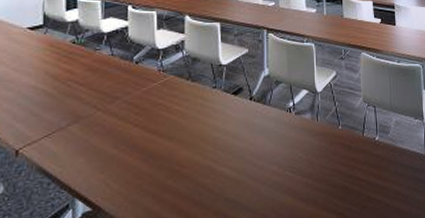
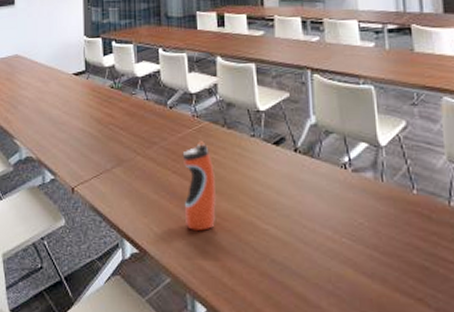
water bottle: none [144,93,178,182] -> present [182,140,217,232]

